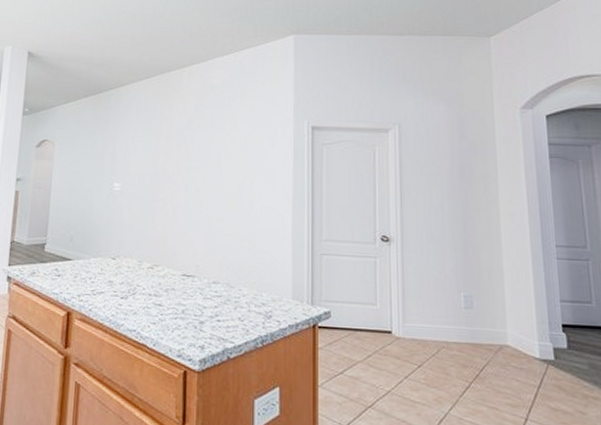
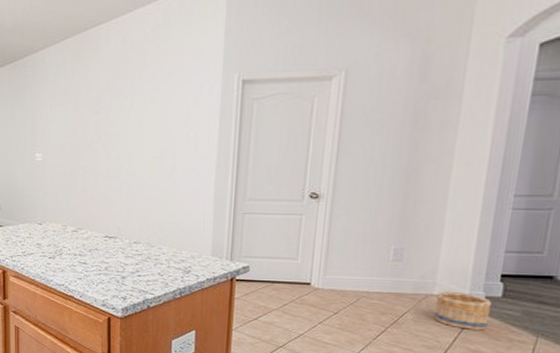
basket: none [510,341,562,386] -> present [434,291,493,330]

